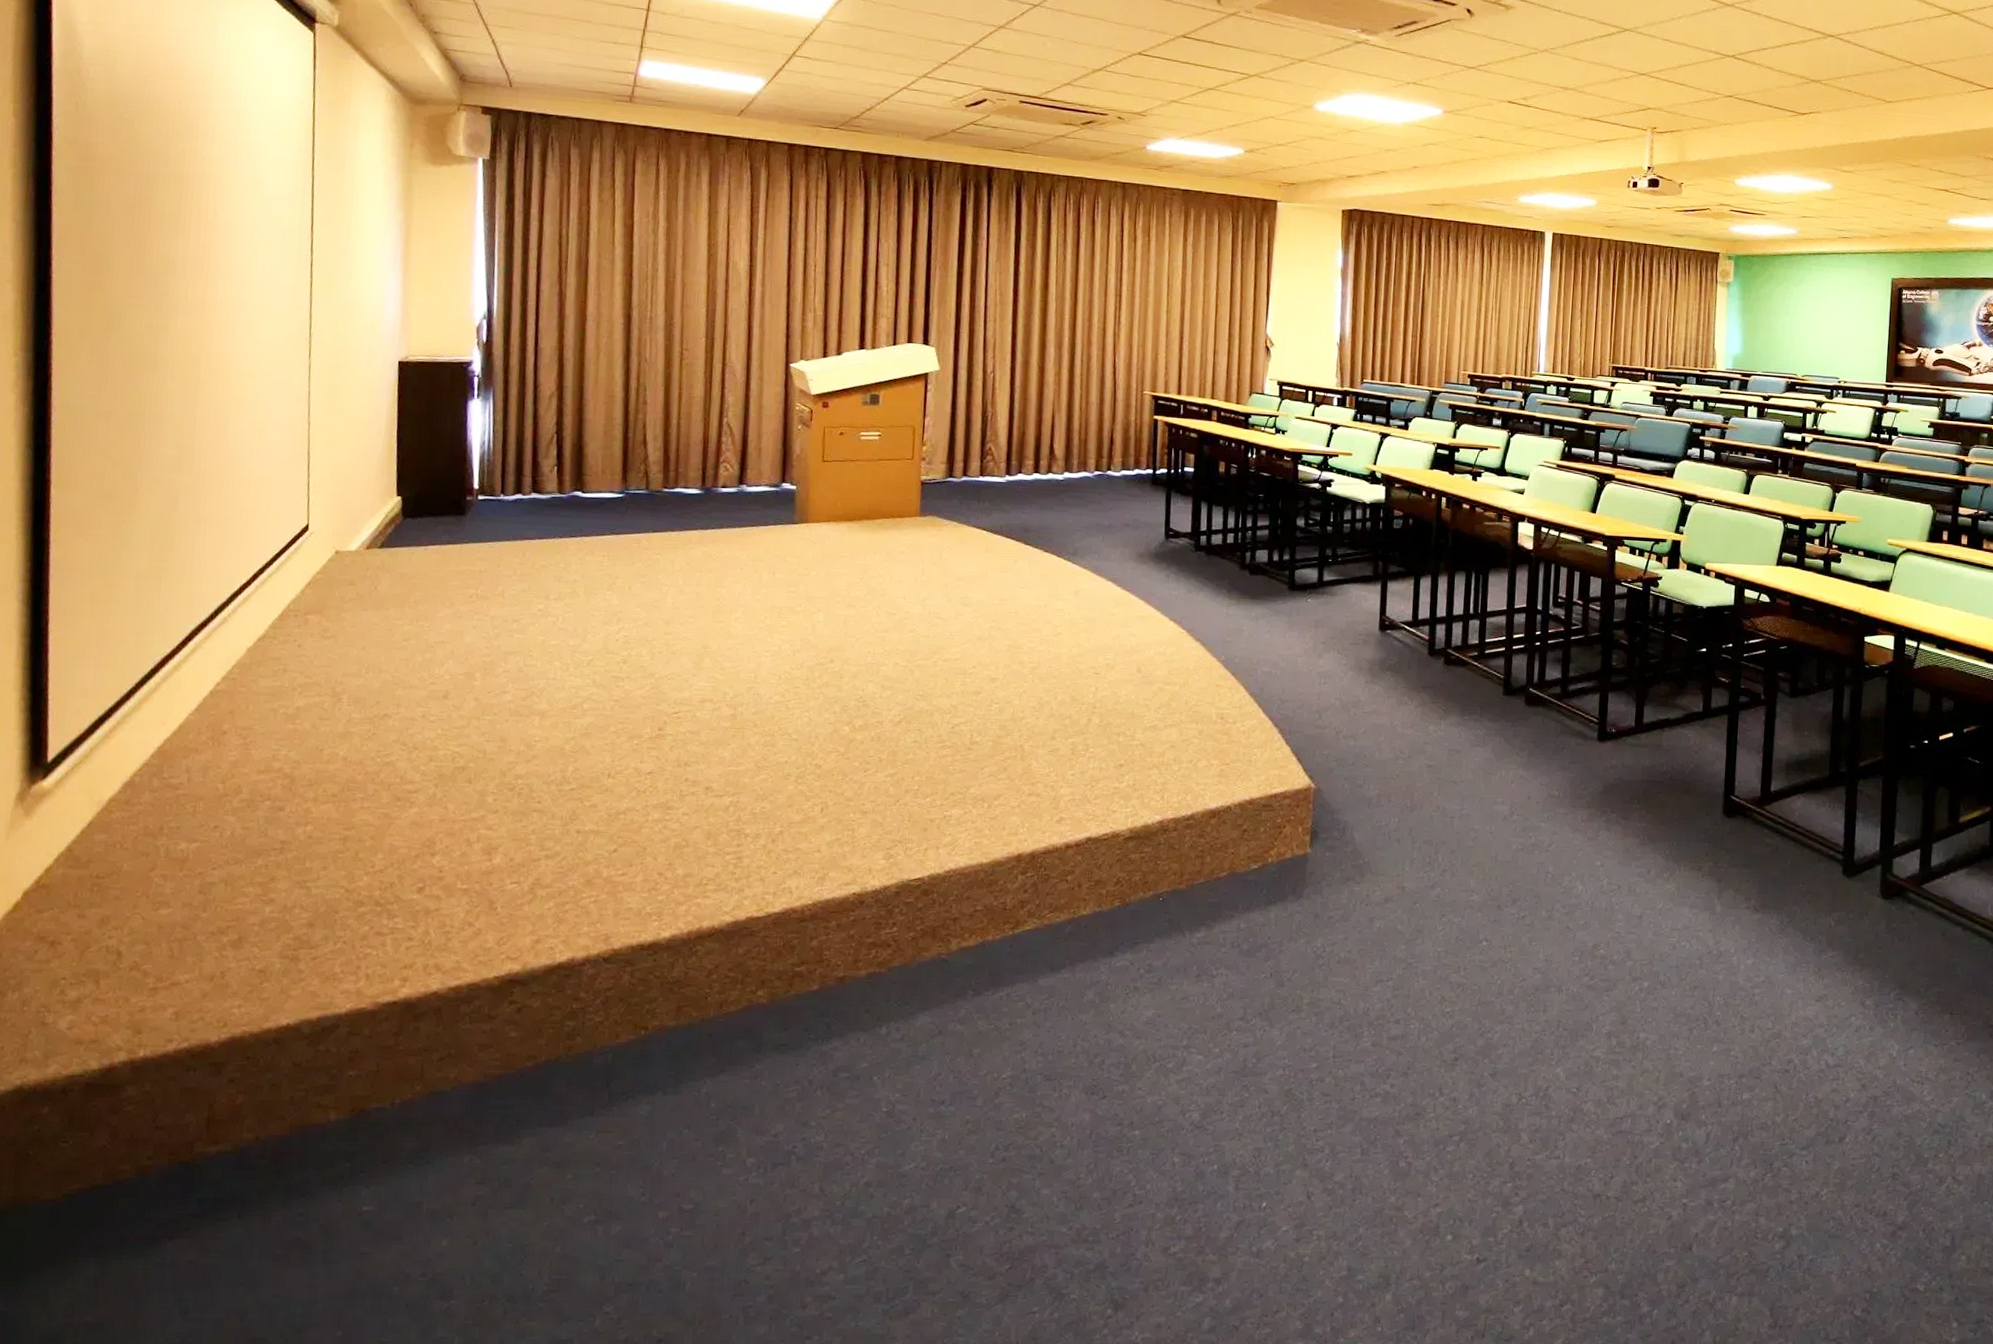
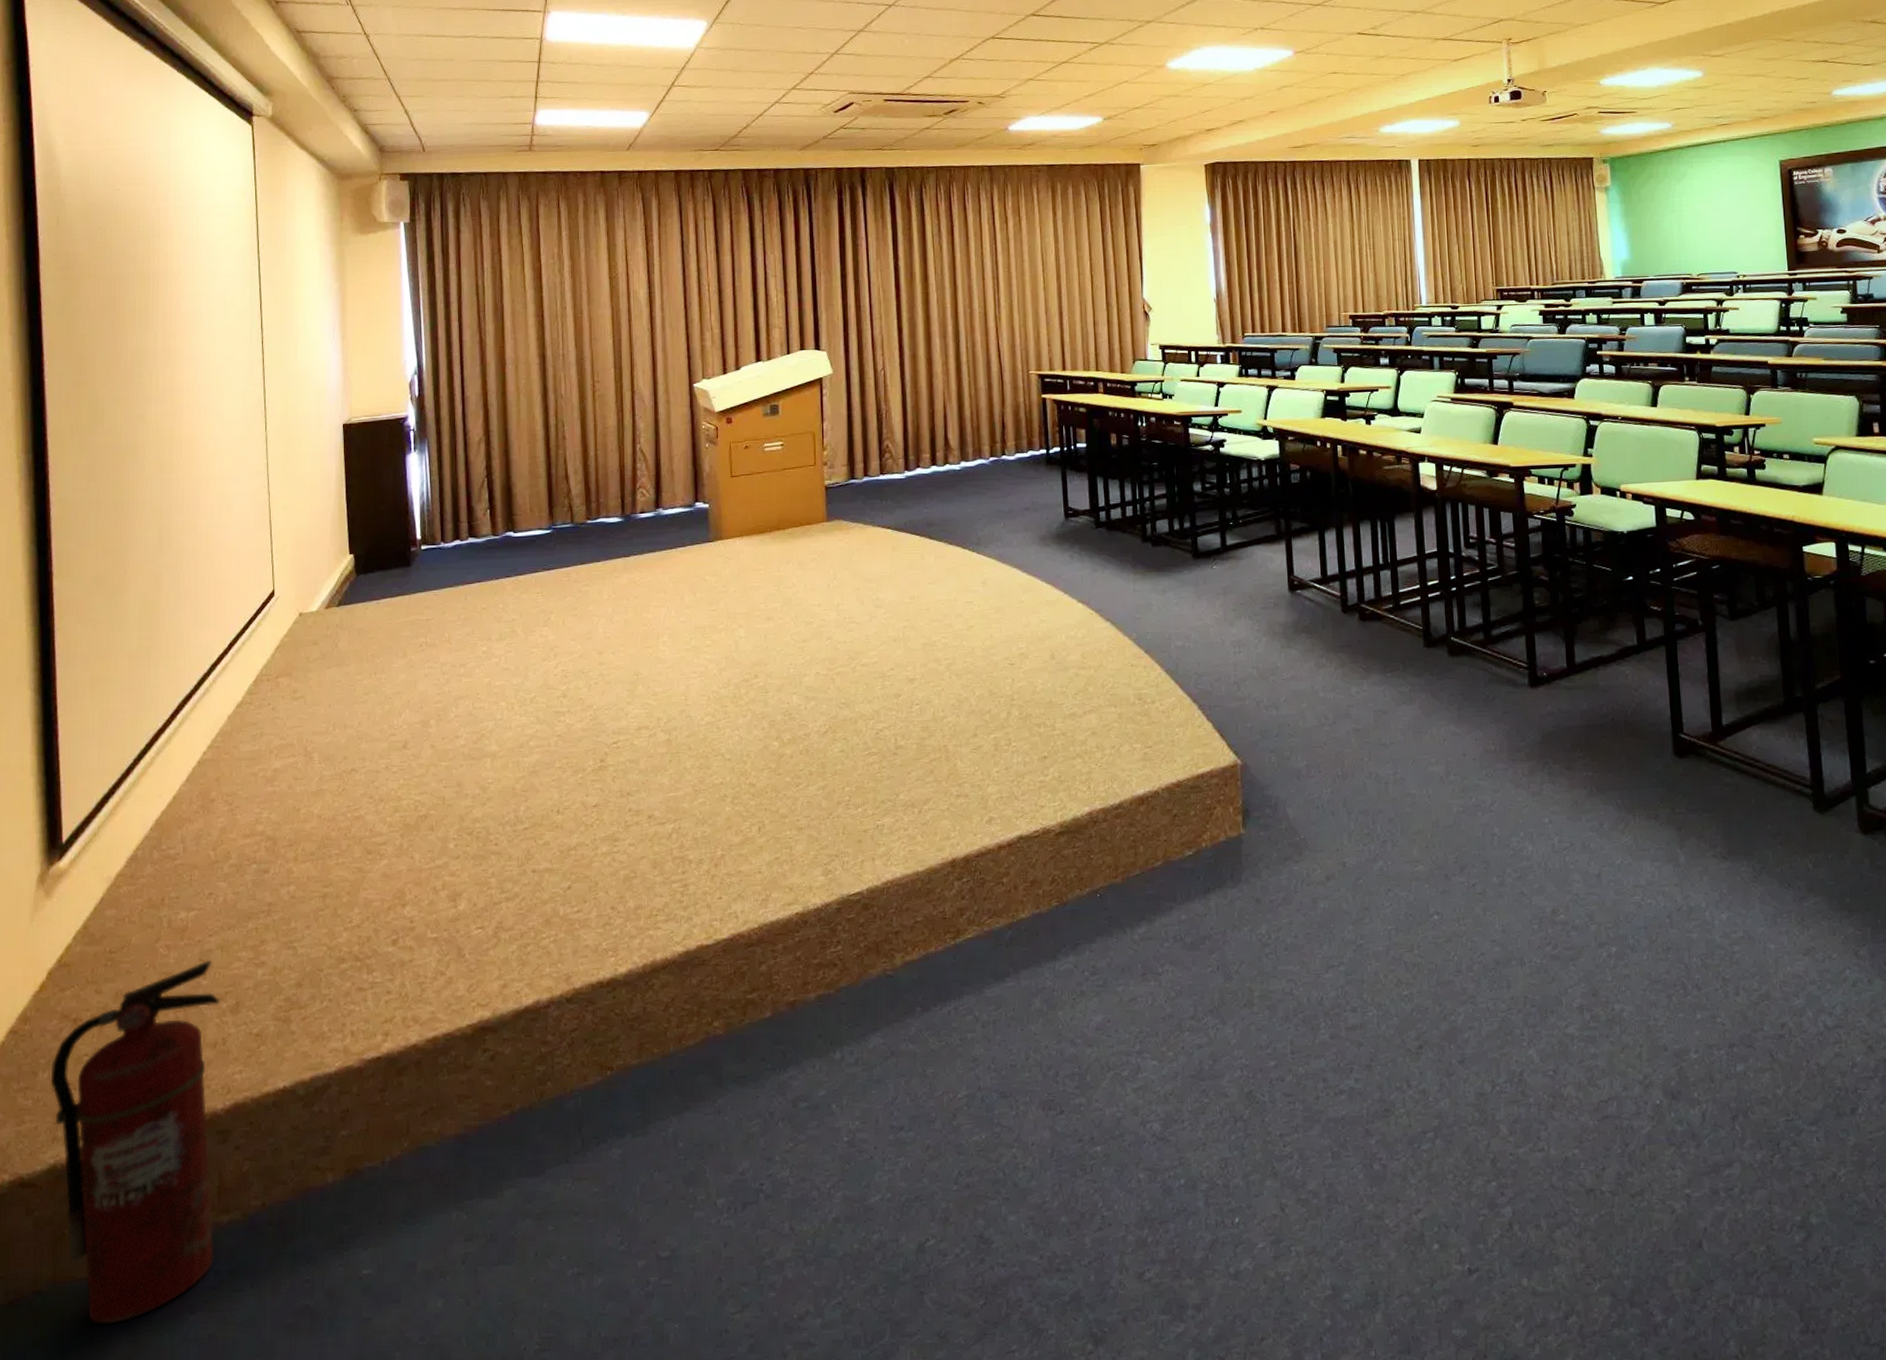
fire extinguisher: none [20,892,221,1246] -> present [50,959,220,1324]

